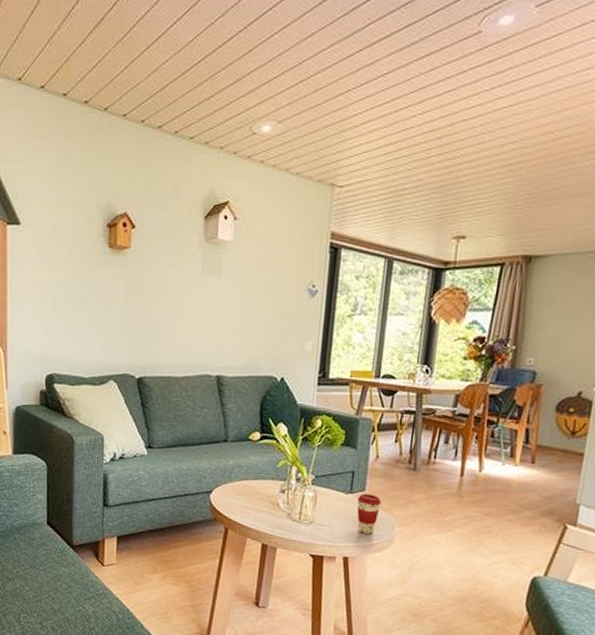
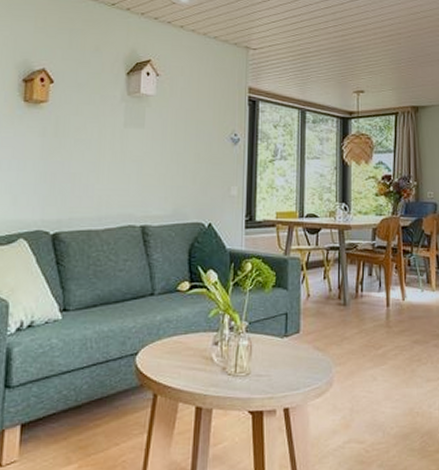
coffee cup: present [357,493,381,534] -> none [293,335,316,379]

